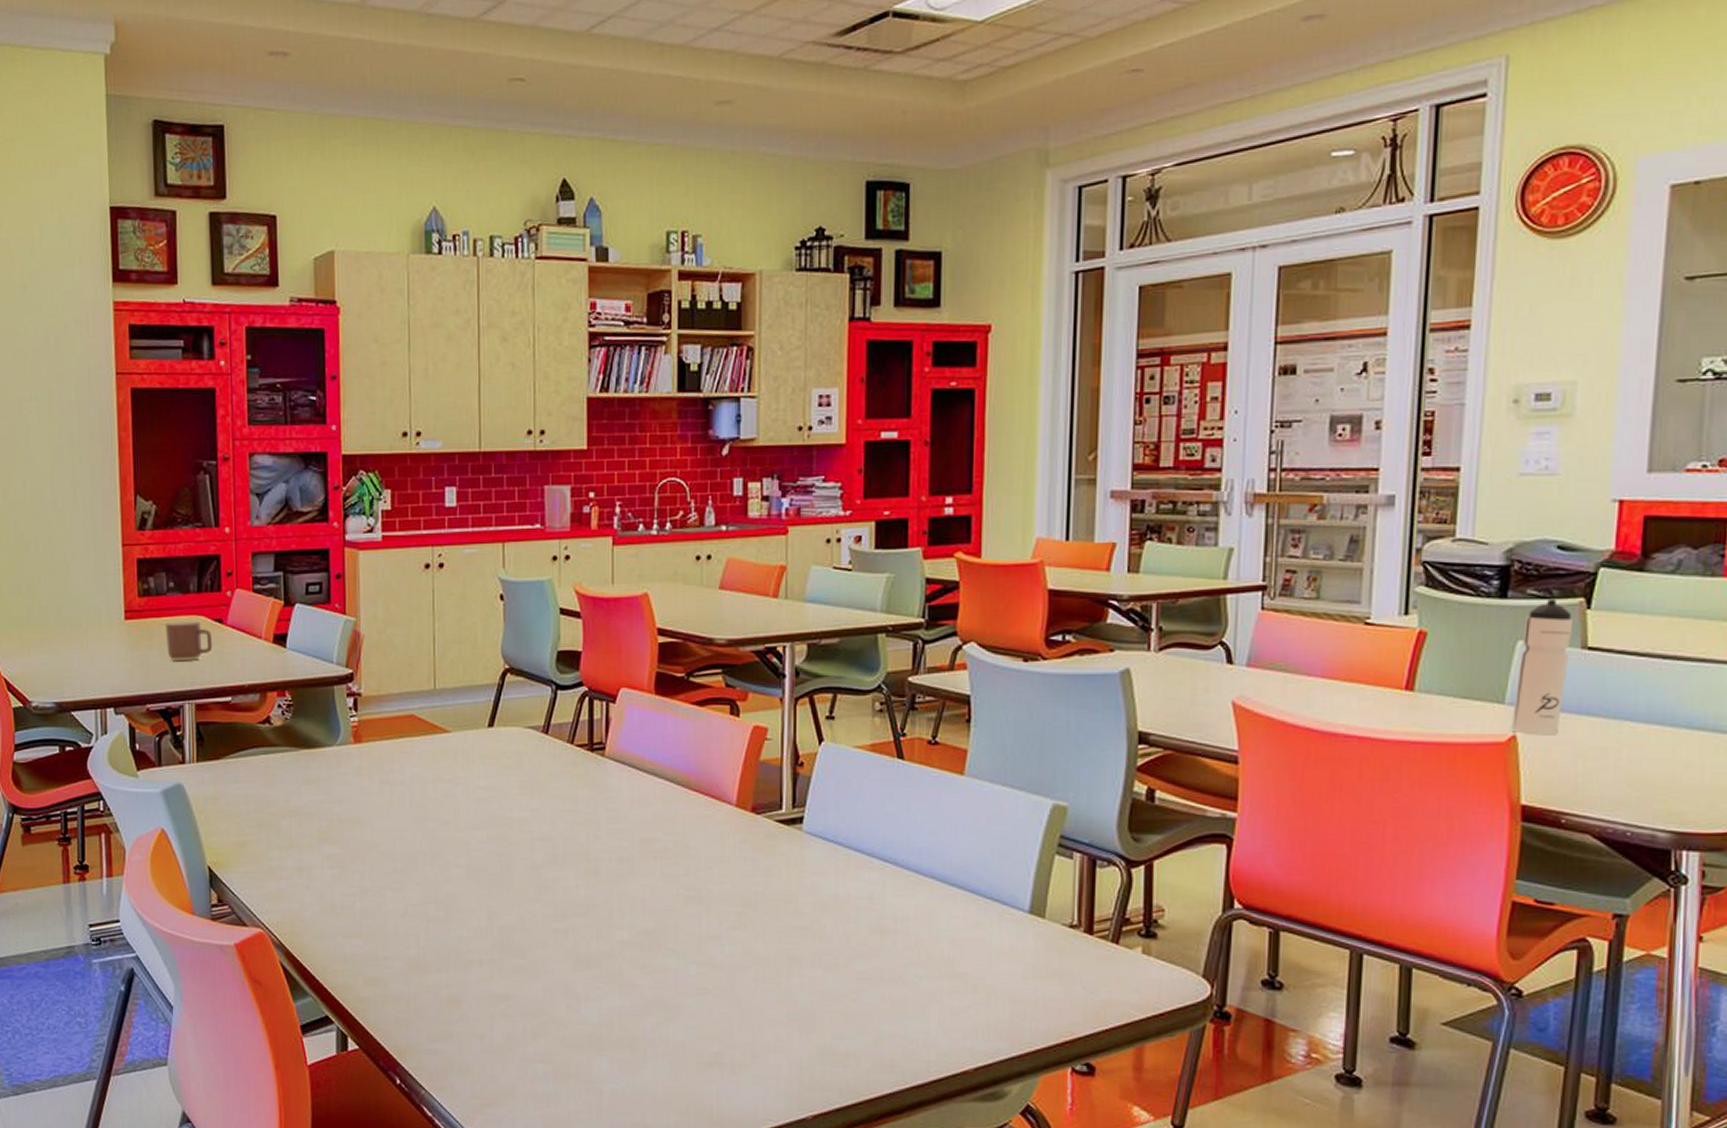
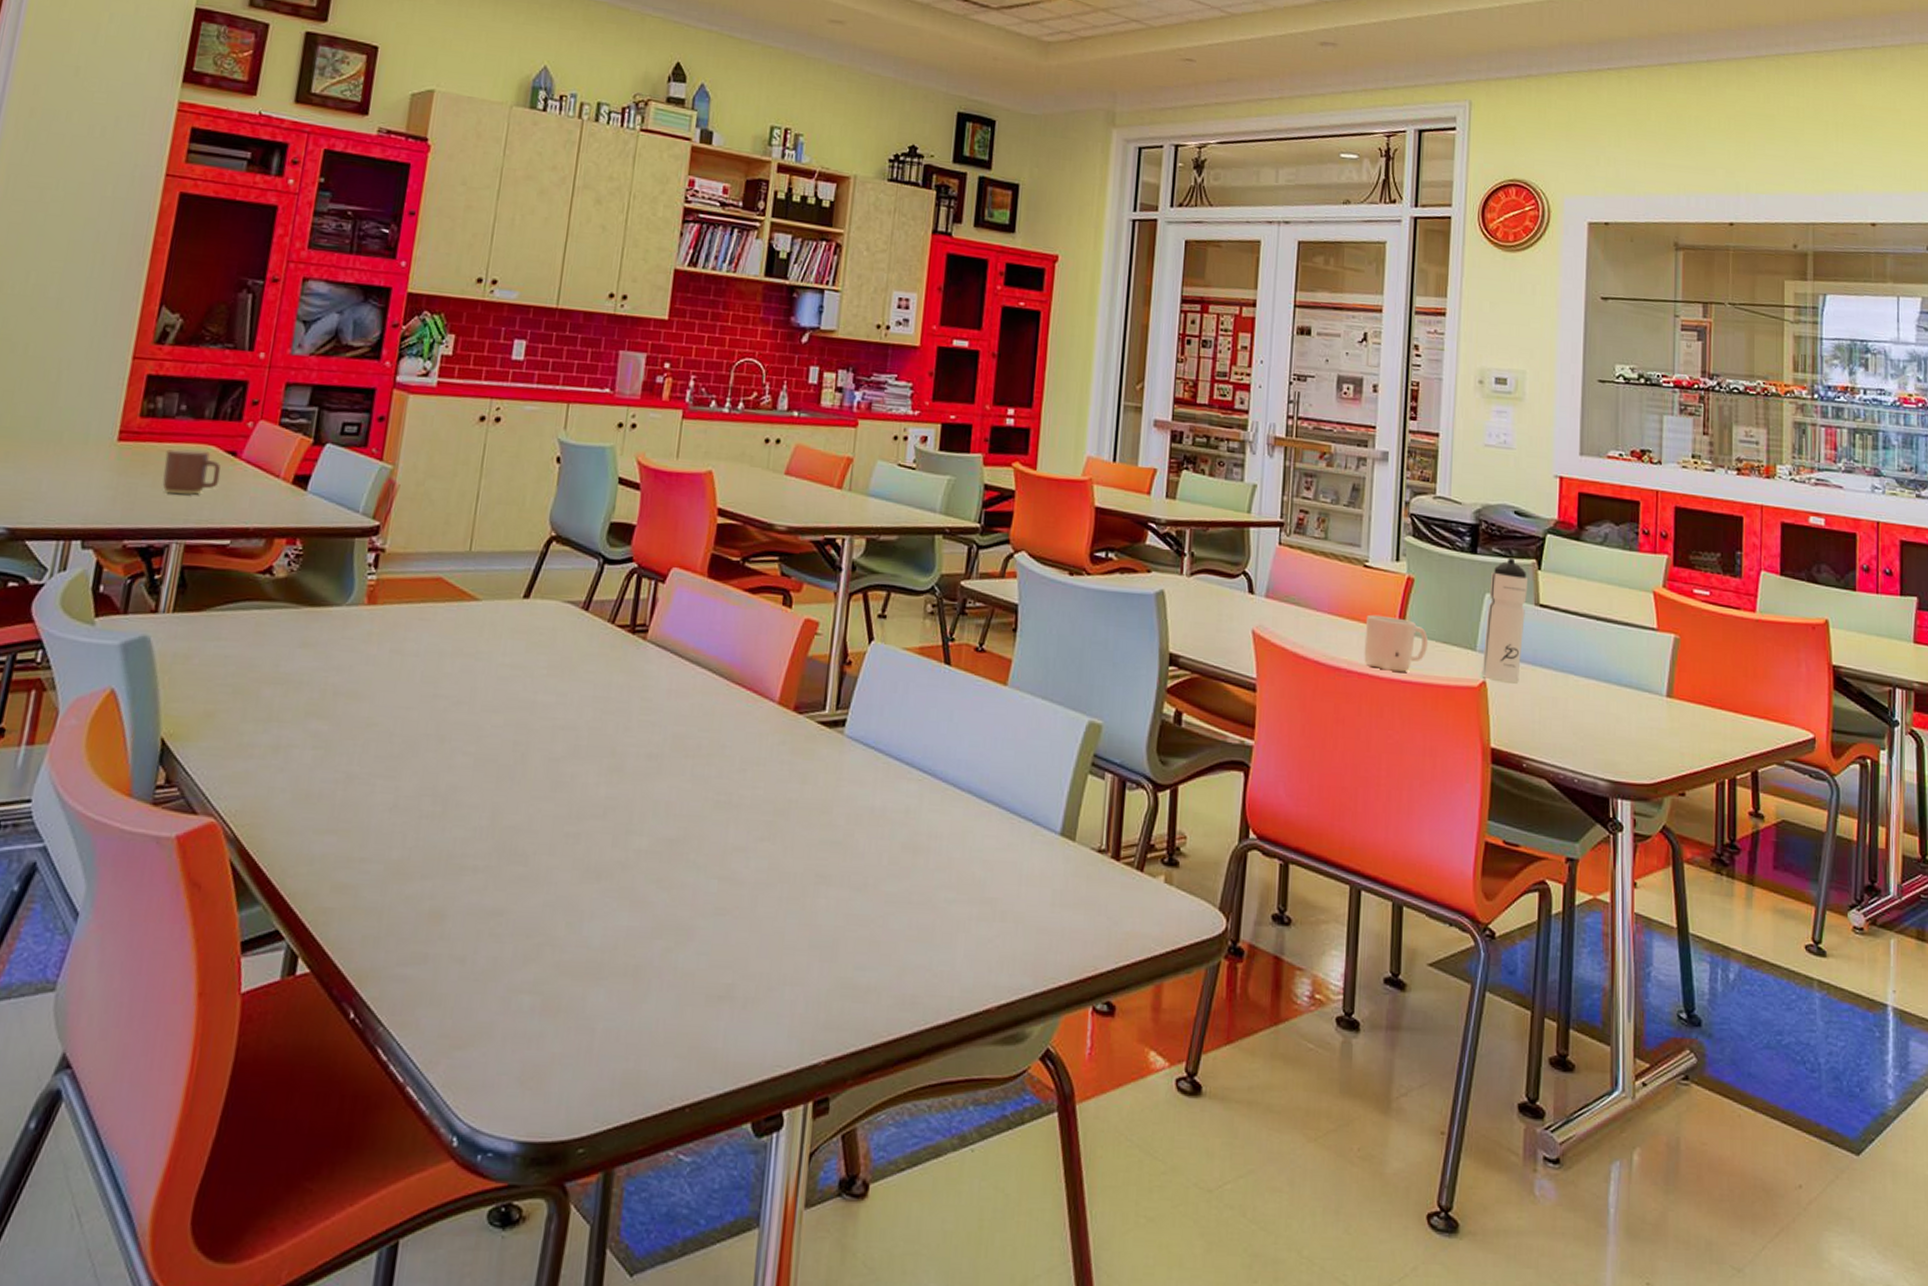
mug: none [1365,674,1445,732] -> present [1364,614,1429,672]

